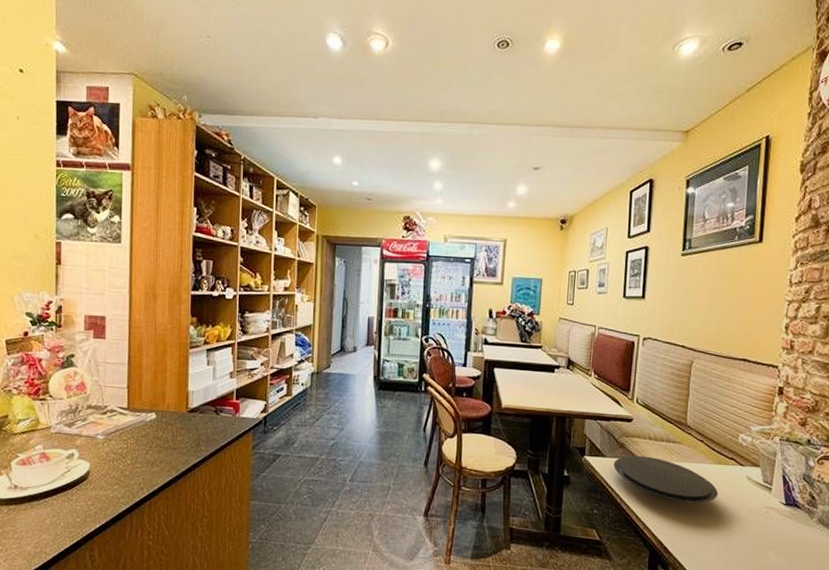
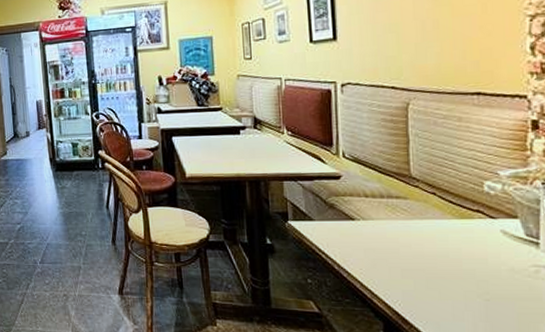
plate: present [613,455,719,504] -> none [324,216,465,266]

